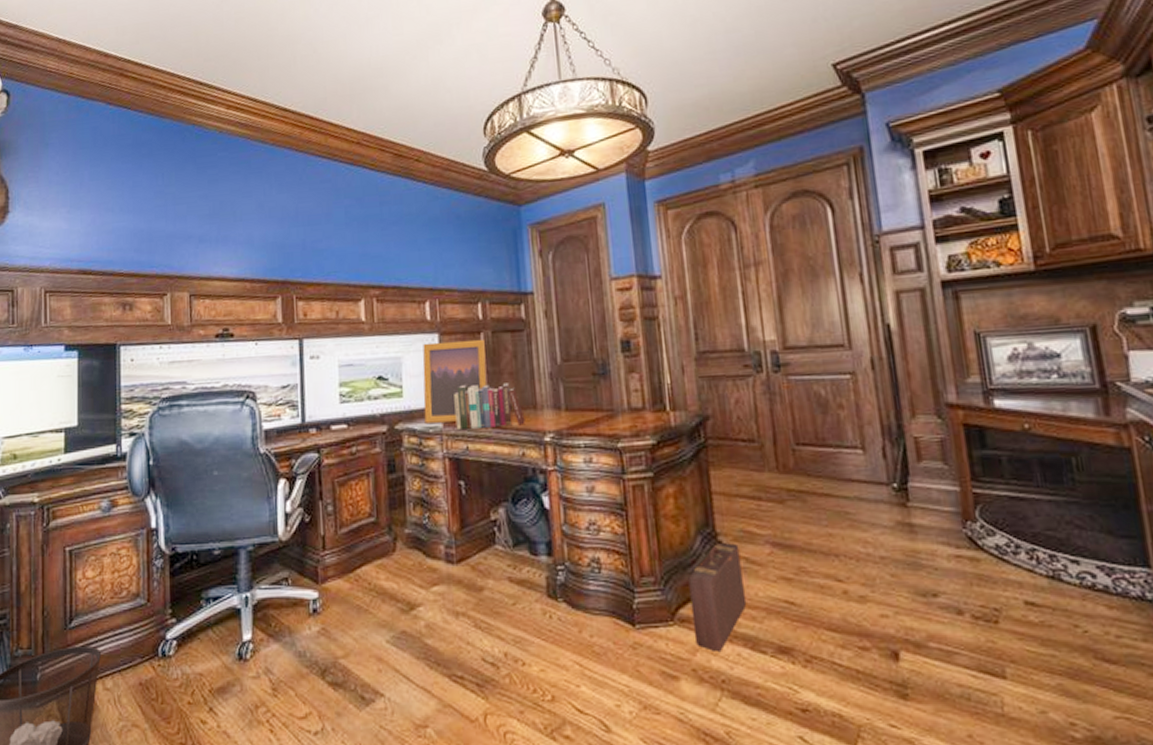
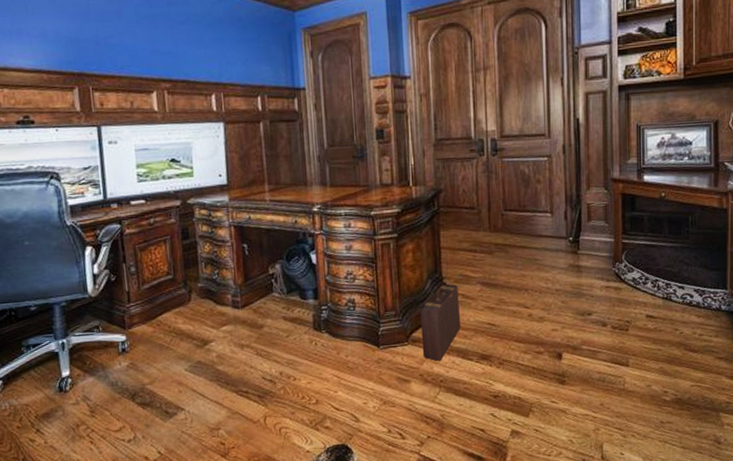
picture frame: present [422,339,488,423] -> none [210,128,266,198]
books: present [454,383,525,429] -> none [237,164,298,203]

